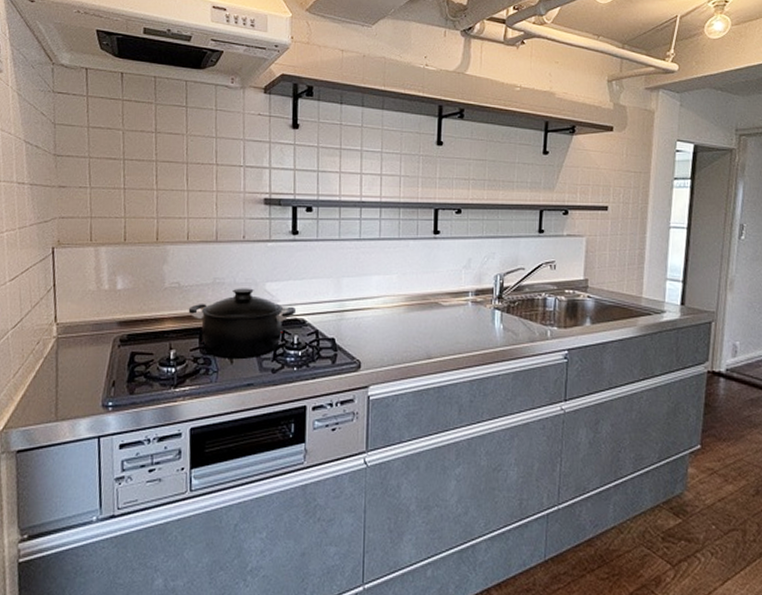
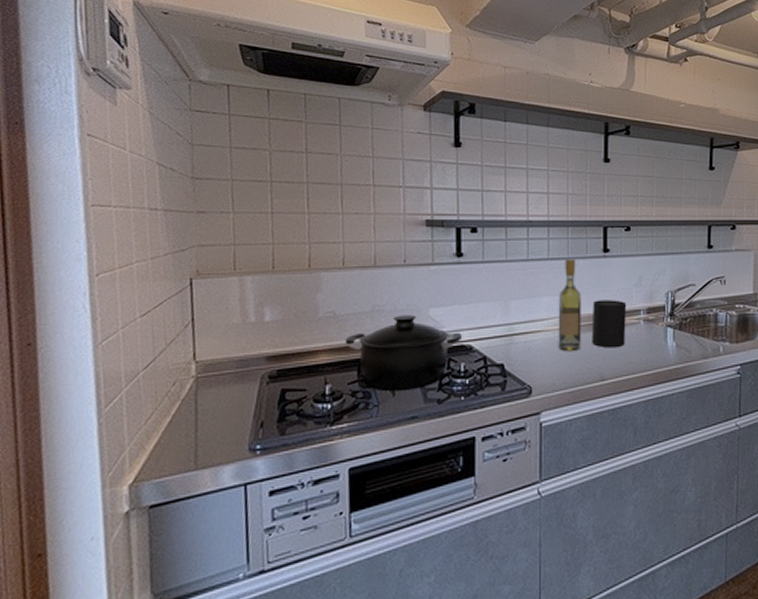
bottle: none [387,239,411,329] -> present [558,259,582,351]
pen holder: none [420,280,456,328] -> present [591,300,627,348]

